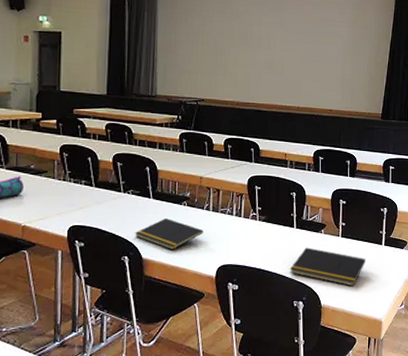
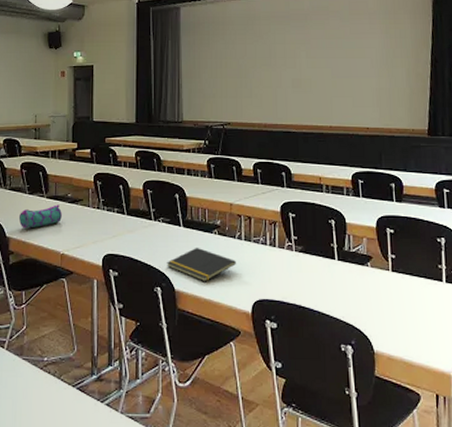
notepad: present [289,247,366,287] -> none [333,282,424,331]

